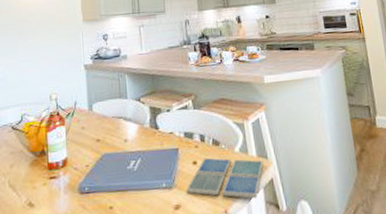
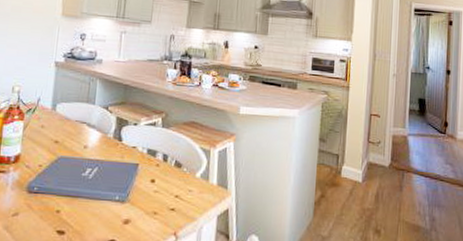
drink coaster: present [186,157,264,199] -> none [138,178,222,226]

